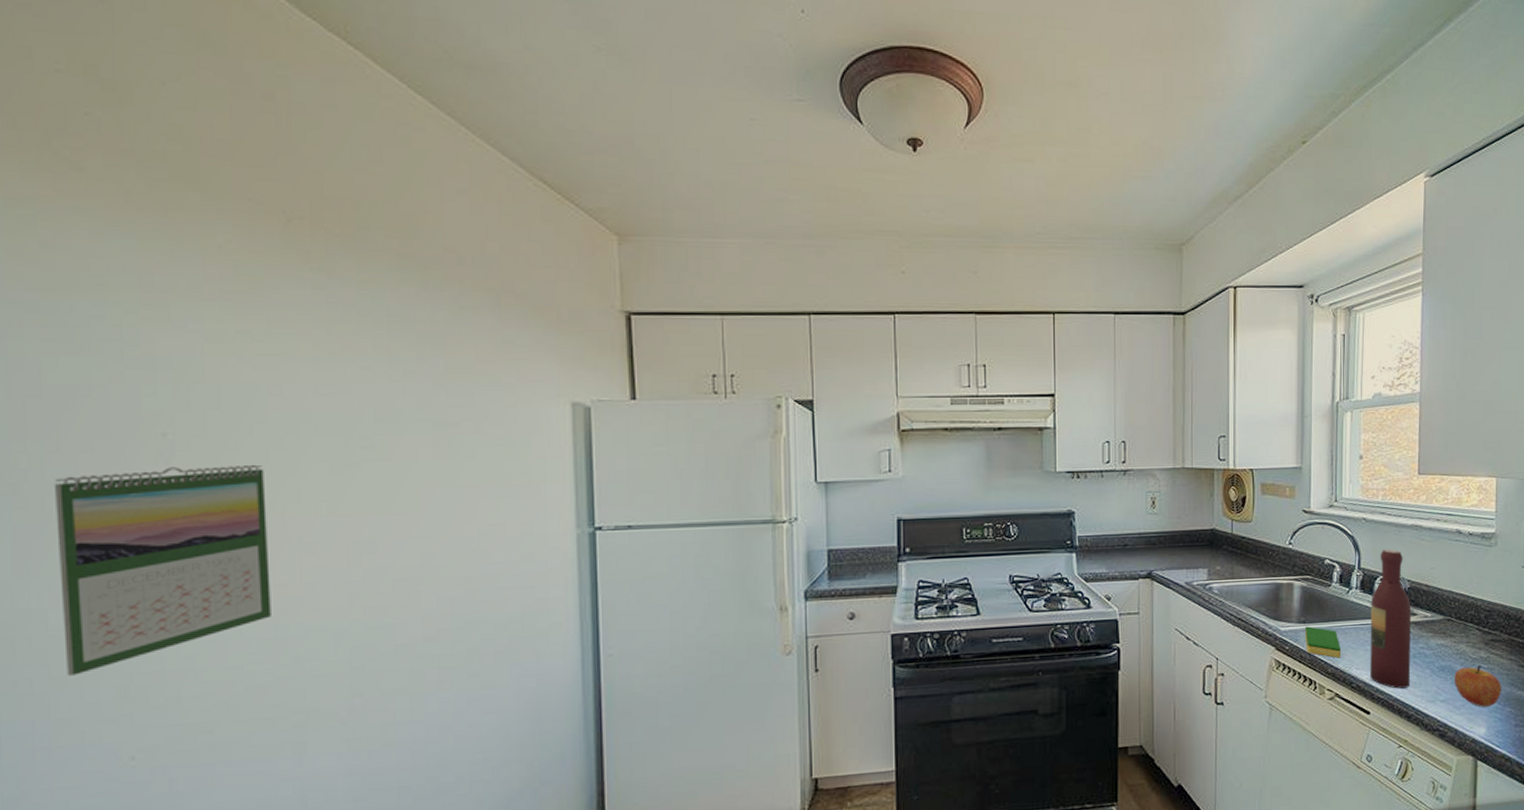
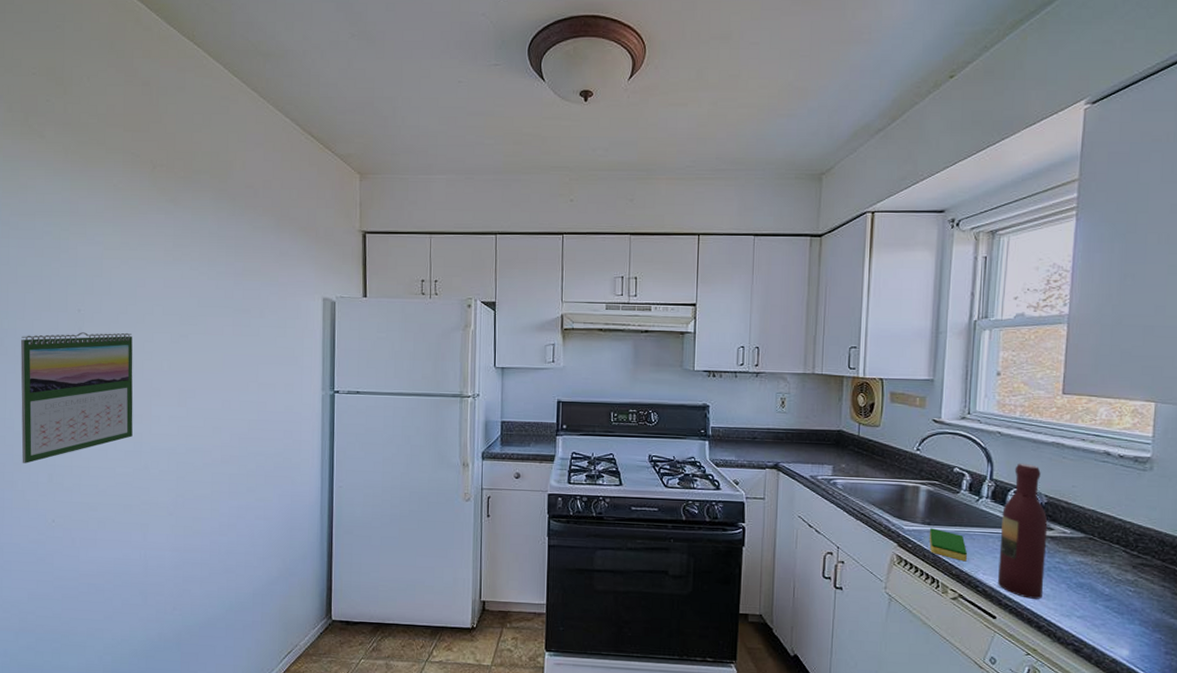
apple: present [1454,664,1502,707] -> none [1094,586,1151,630]

